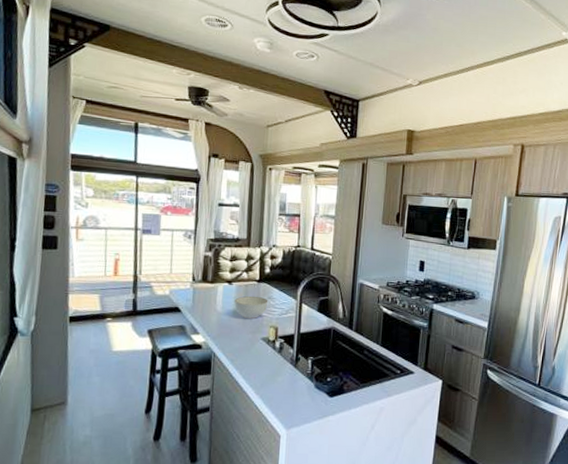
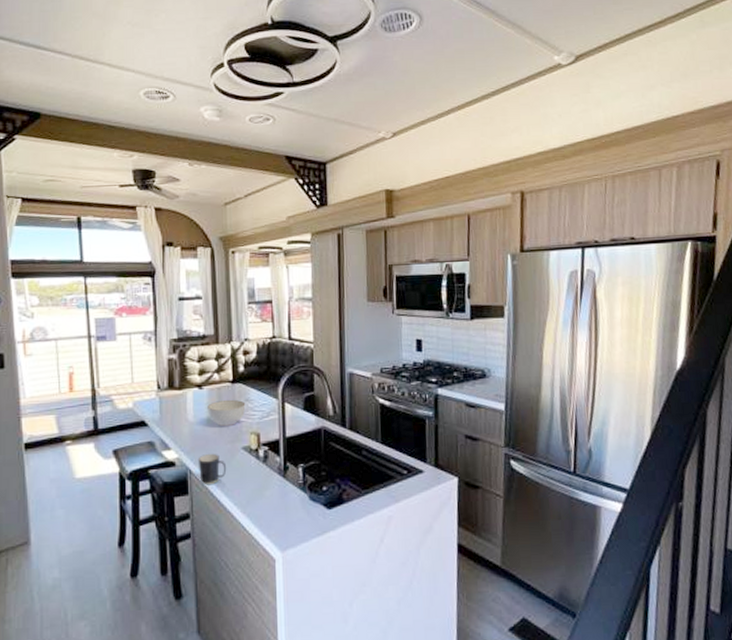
mug: none [221,340,247,368] -> present [197,453,227,486]

